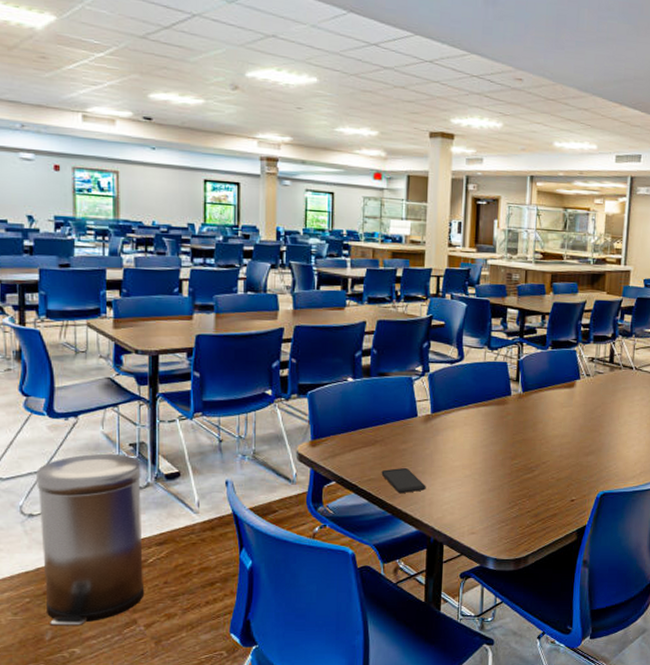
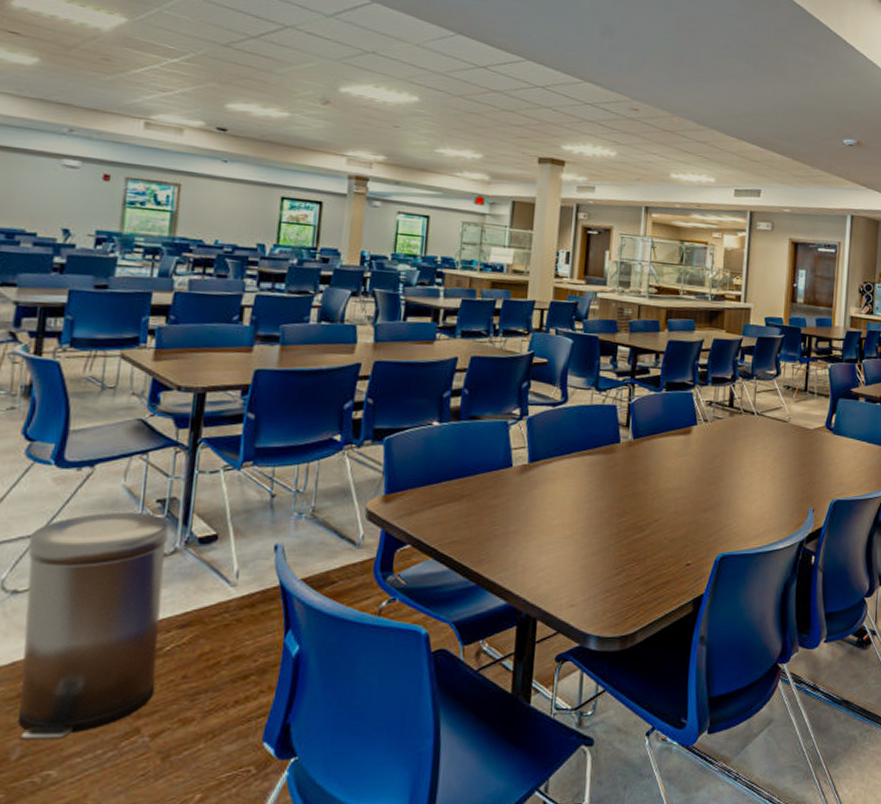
mobile phone: present [381,467,426,493] -> none [466,527,519,558]

